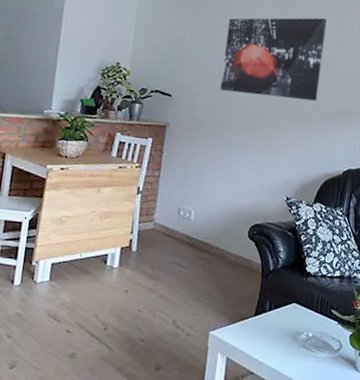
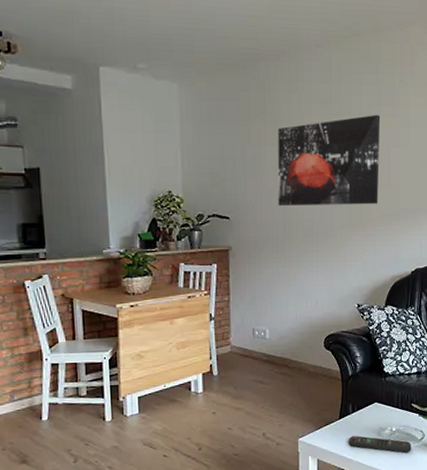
remote control: none [261,335,327,364] -> present [348,435,412,454]

